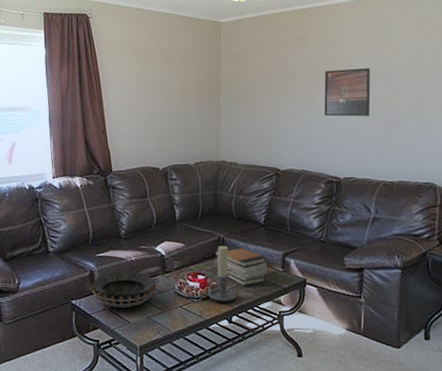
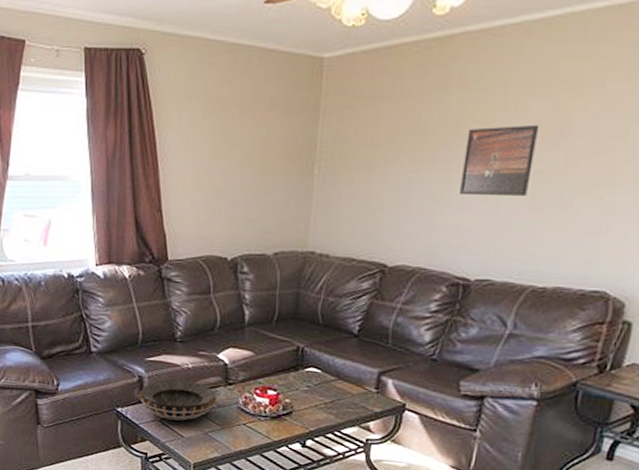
candle holder: present [207,245,239,302] -> none [278,357,318,424]
book stack: present [215,246,268,286] -> none [291,358,358,407]

